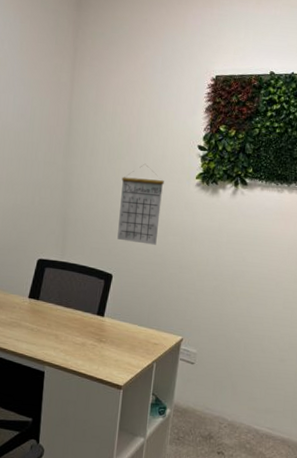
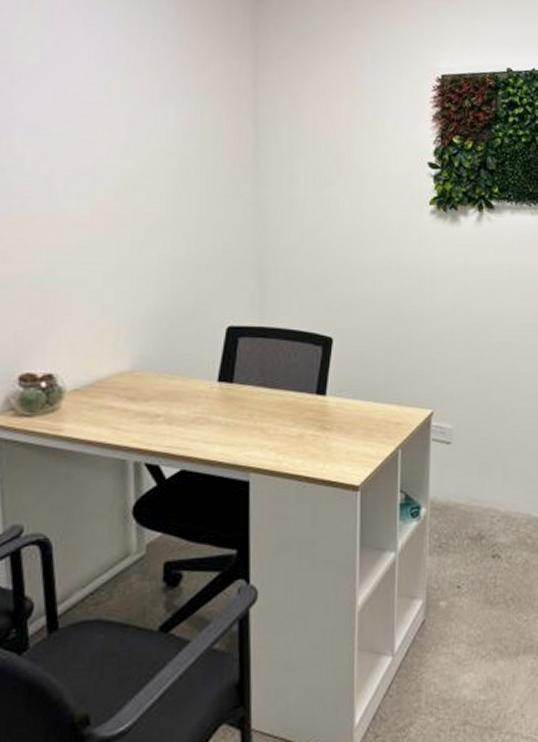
calendar: present [117,164,164,245] -> none [333,190,389,294]

